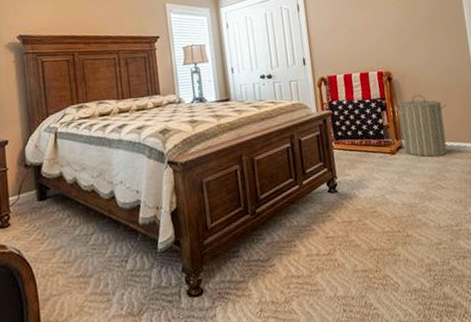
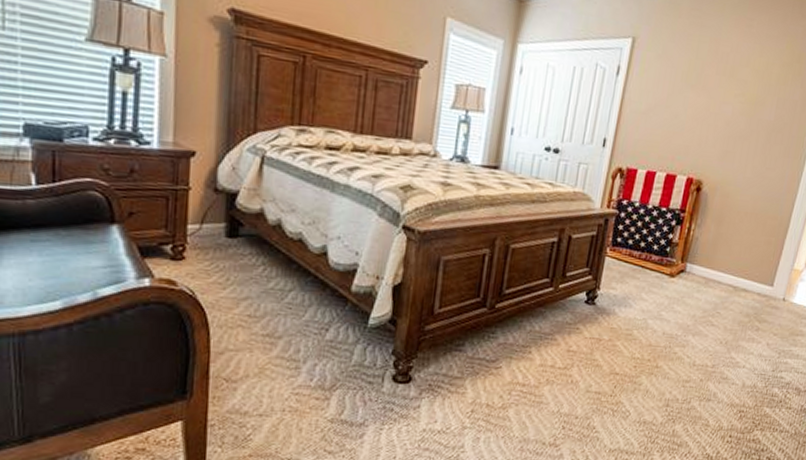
laundry hamper: present [395,94,448,157] -> none [686,215,752,291]

